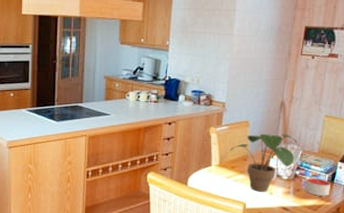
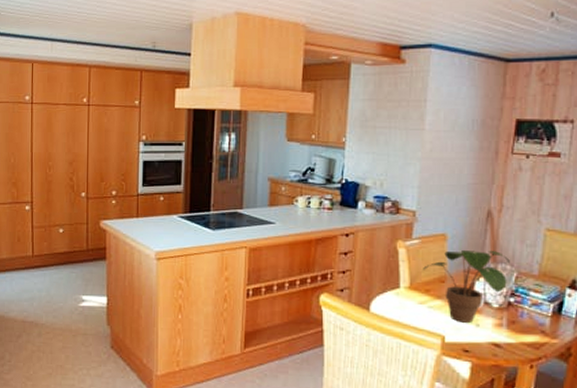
candle: present [304,177,330,196] -> none [521,306,557,331]

